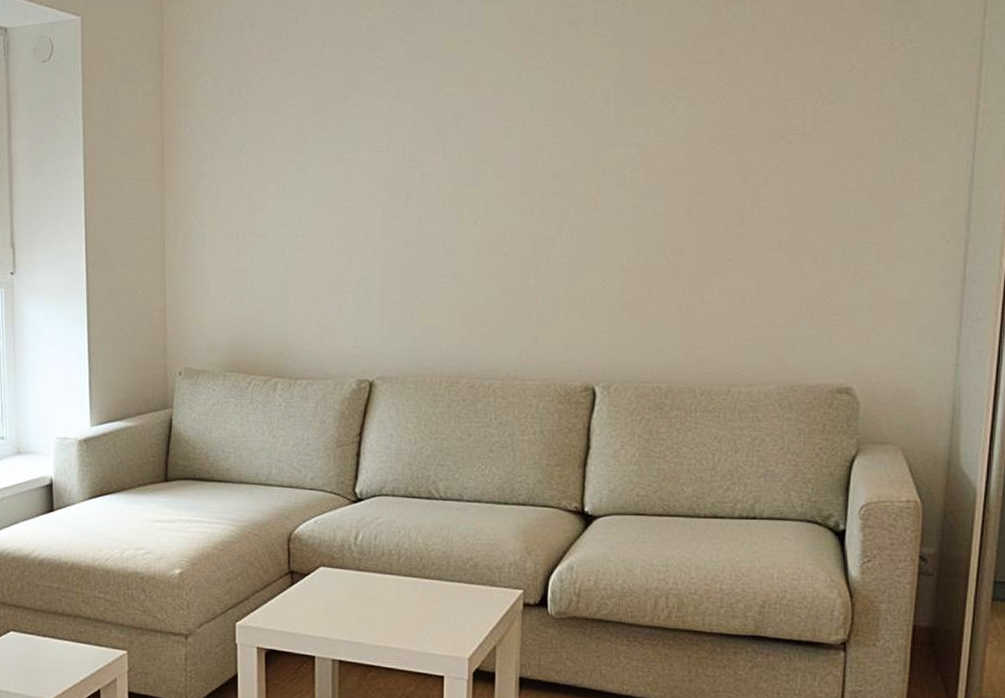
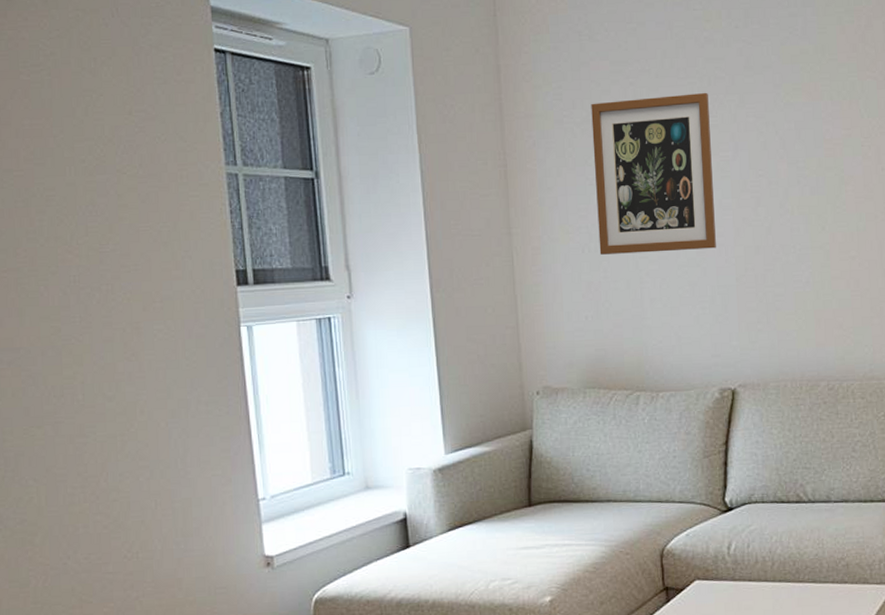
wall art: none [247,81,366,242] -> present [591,92,716,255]

